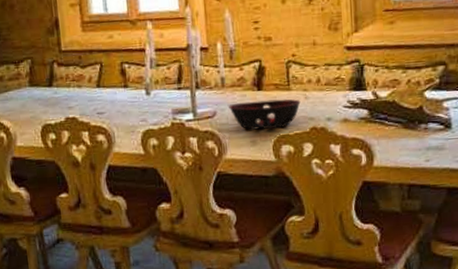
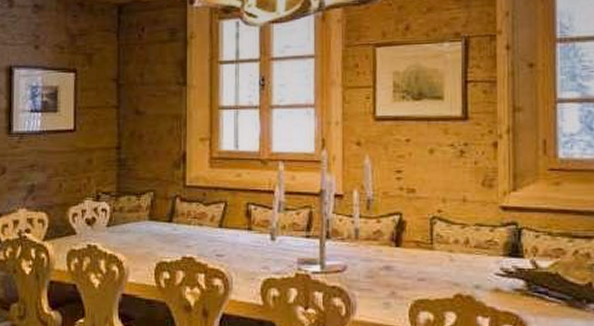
decorative bowl: present [229,99,301,130] -> none [361,258,445,292]

